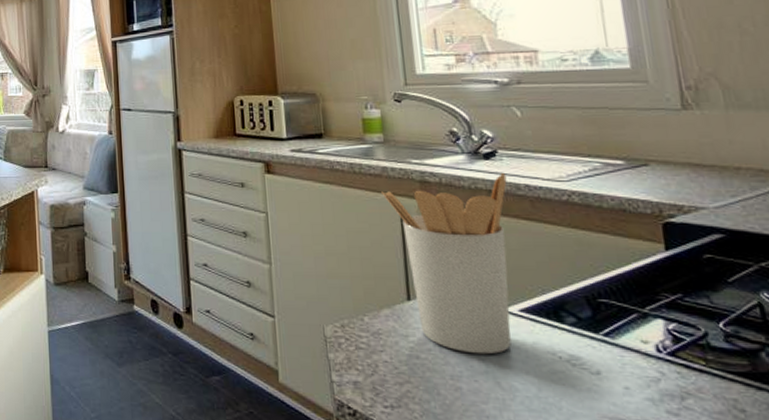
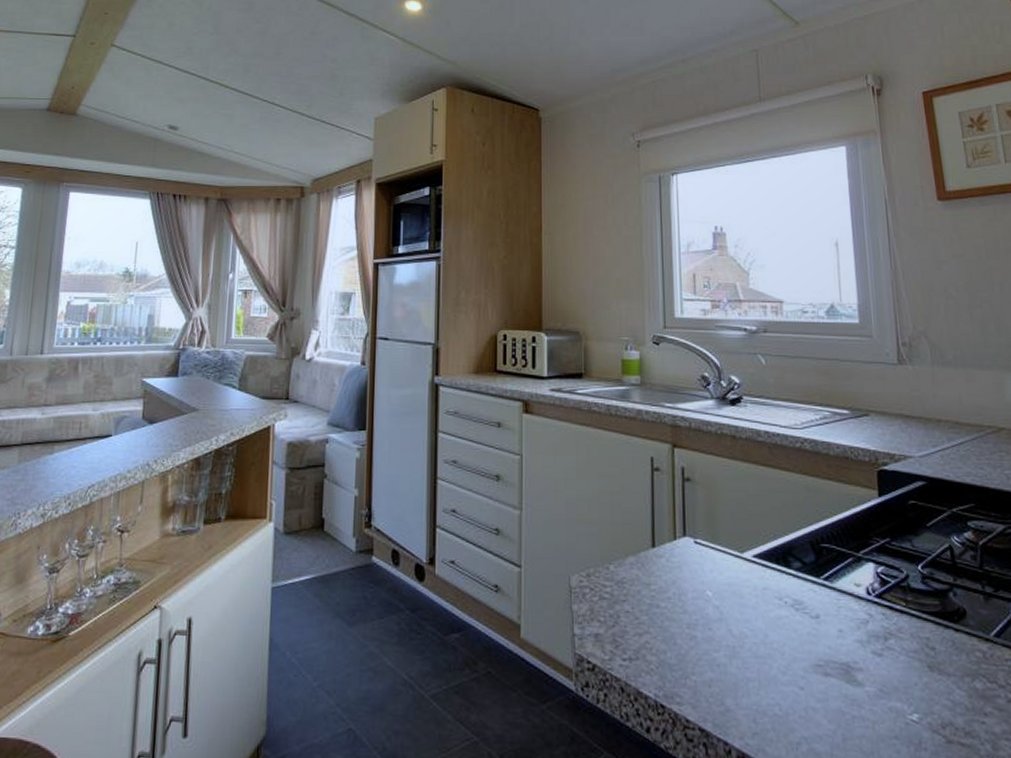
utensil holder: present [381,172,511,355] -> none [635,418,750,602]

